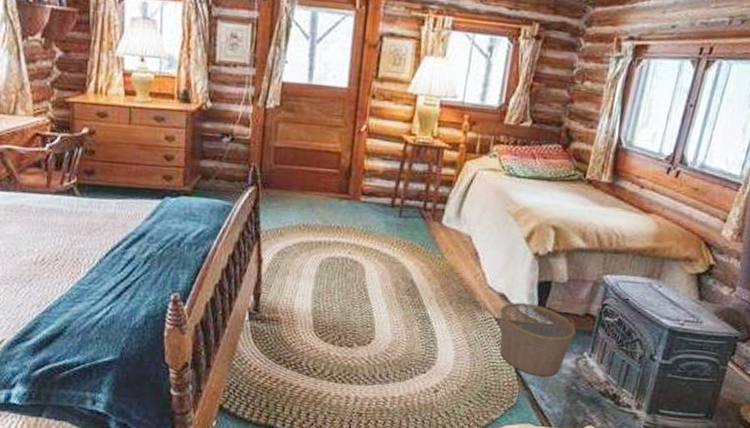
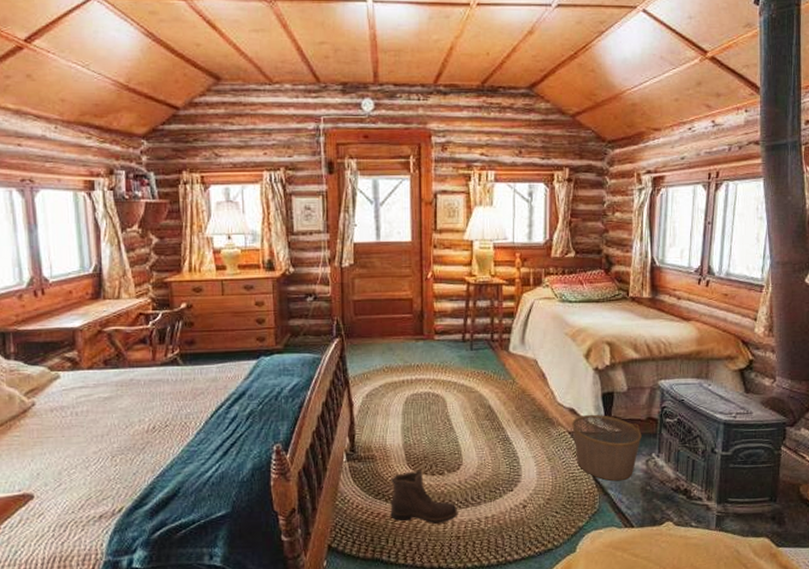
boot: none [290,339,364,398] -> present [390,470,458,524]

